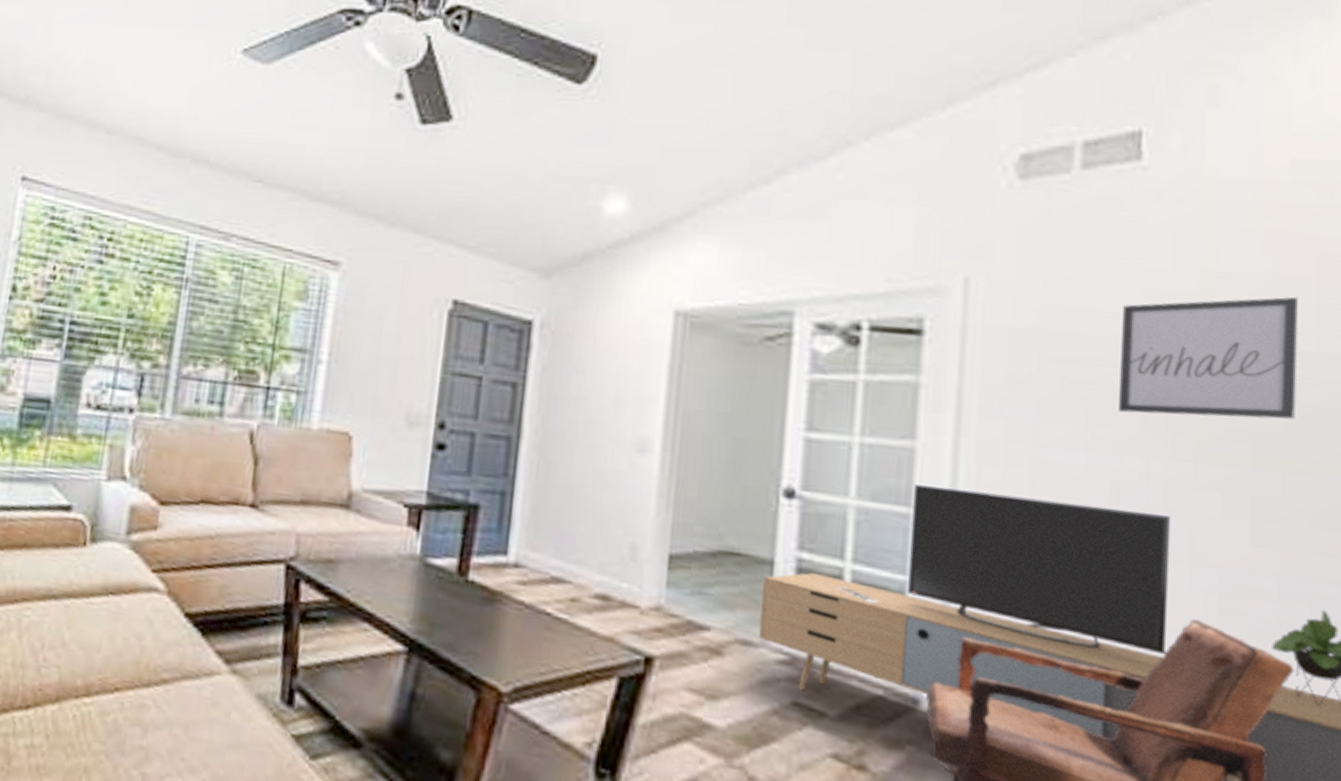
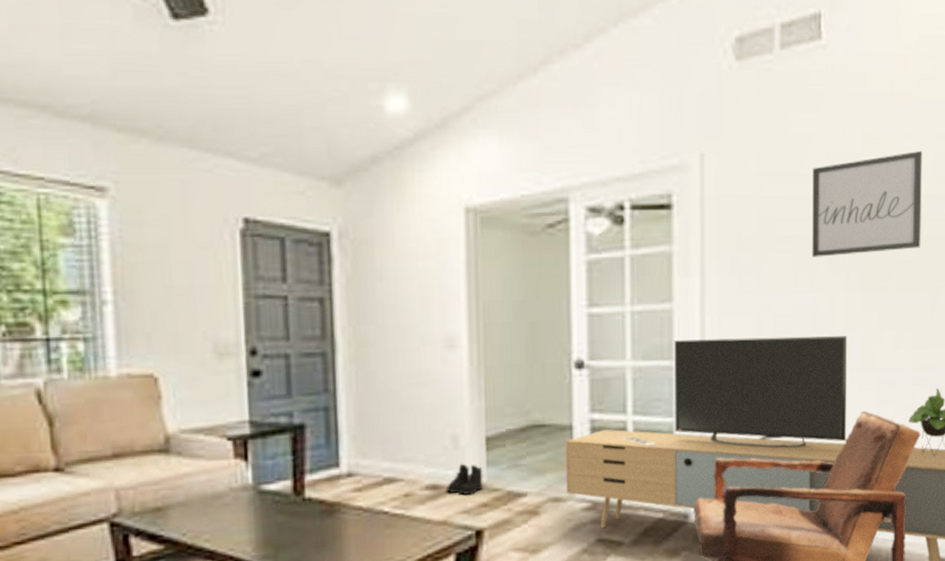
boots: none [617,577,662,615] -> present [447,463,483,495]

